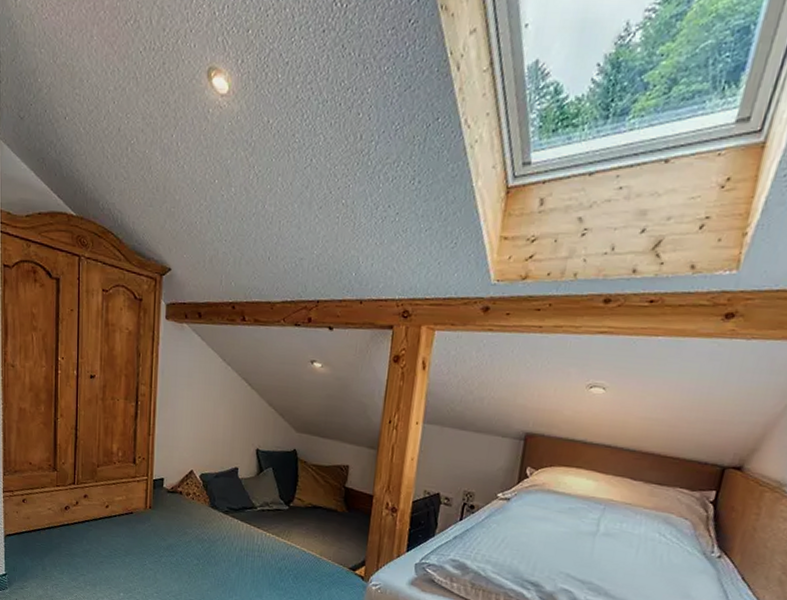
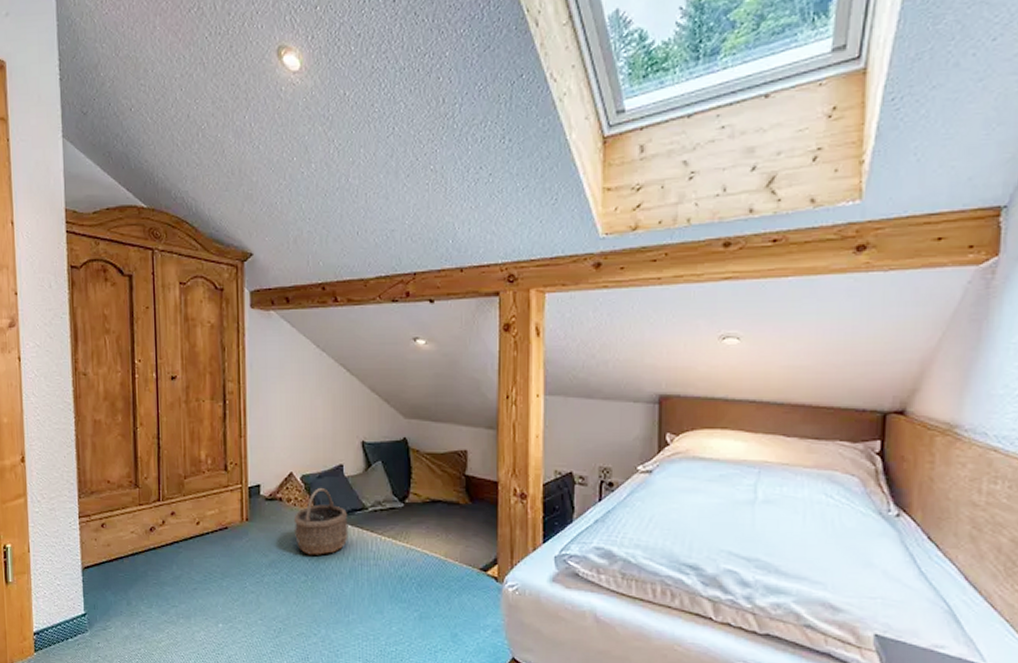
wicker basket: none [191,486,239,544] -> present [293,488,349,555]

